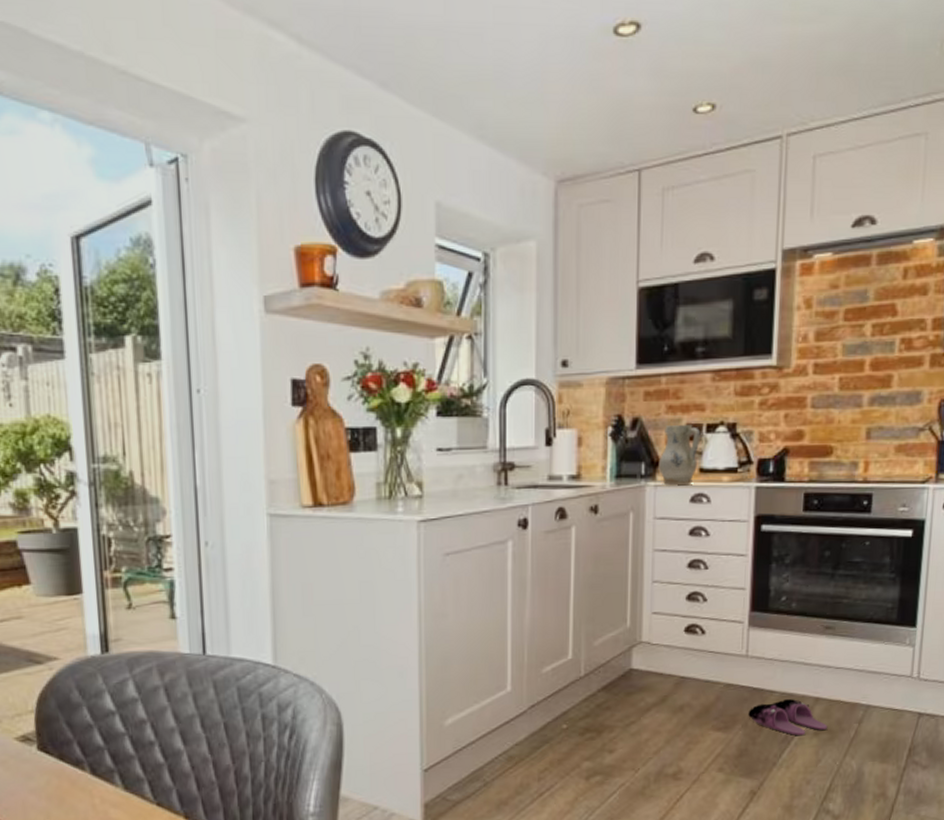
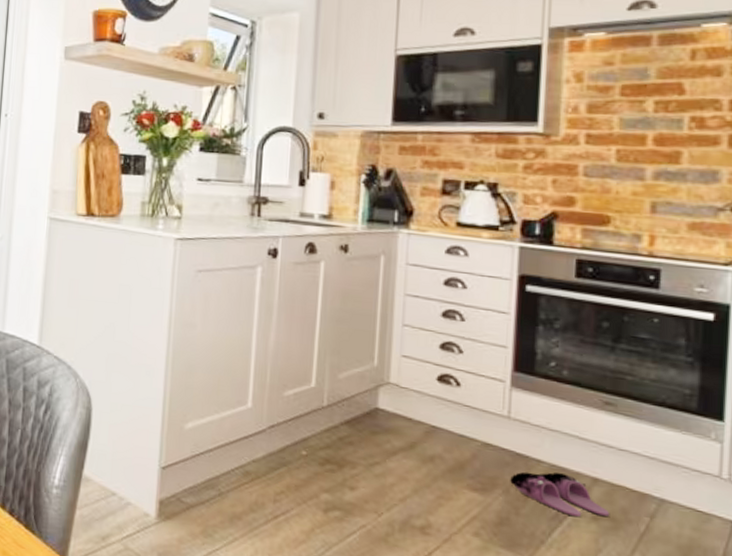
ceramic pitcher: present [658,425,701,486] -> none [412,179,458,237]

